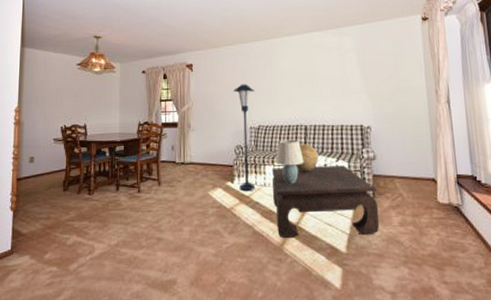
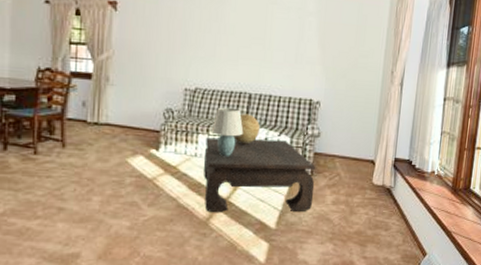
floor lamp: present [232,84,255,192] -> none [165,35,196,161]

